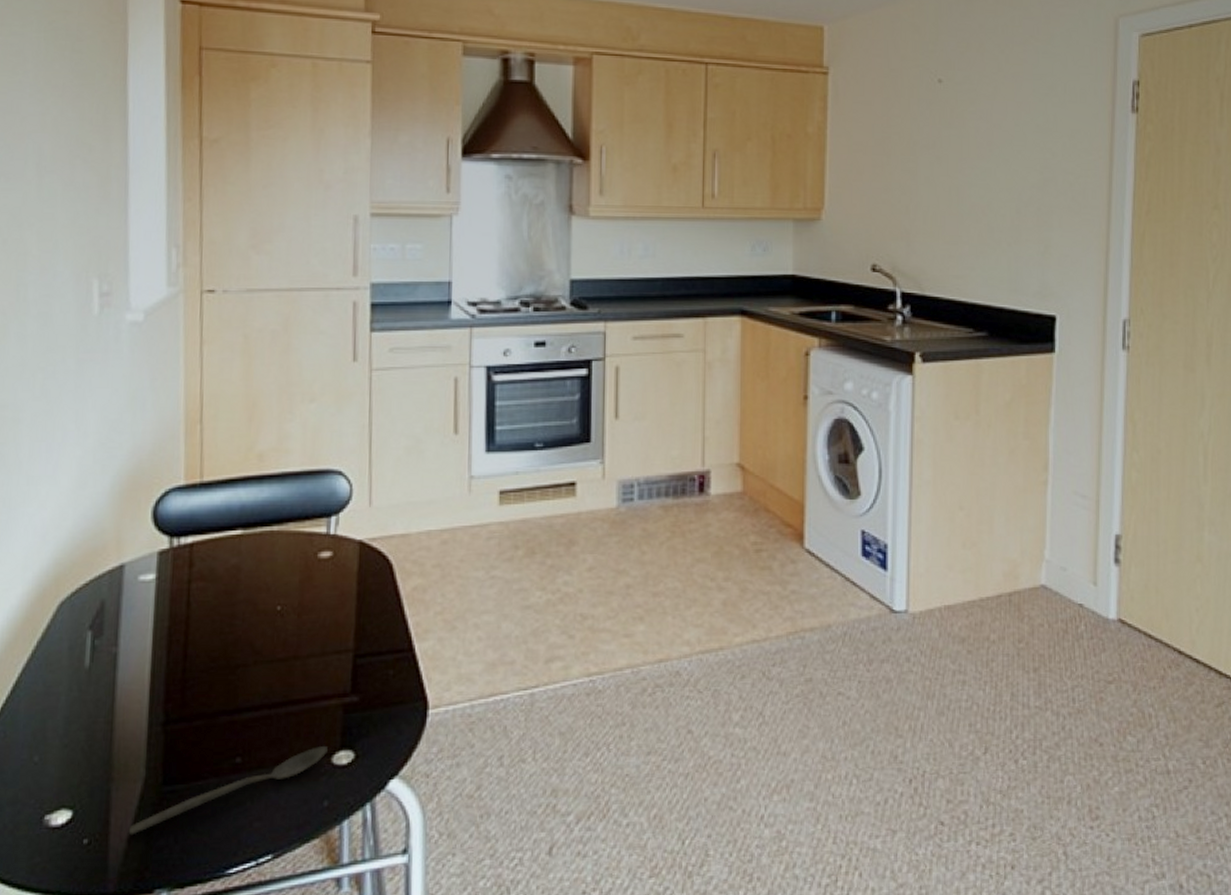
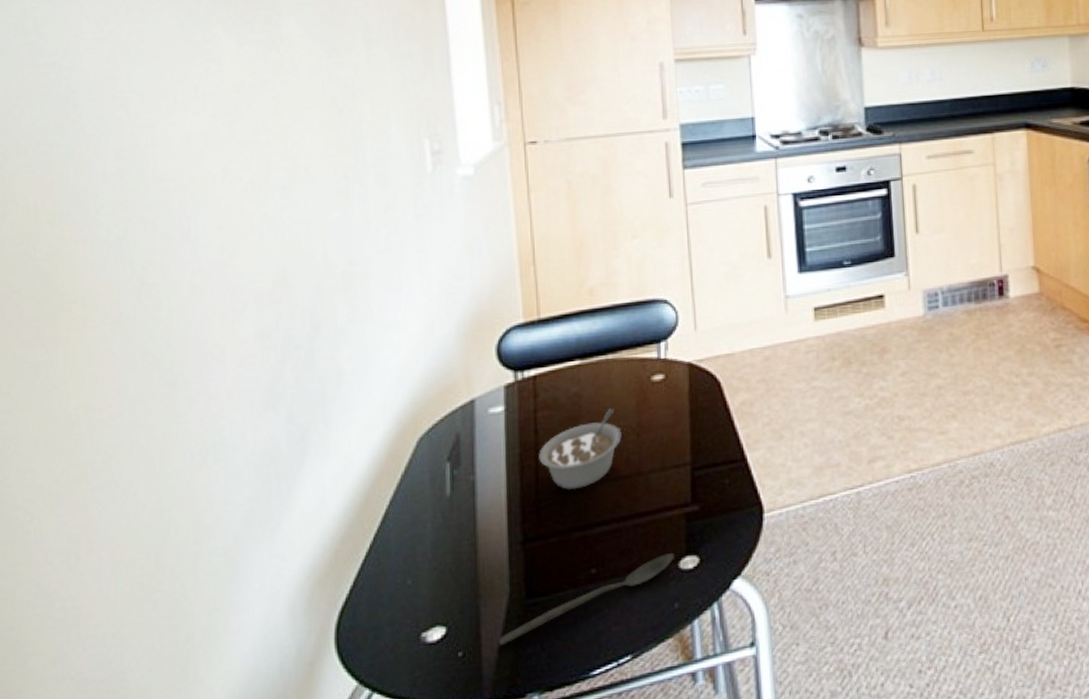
legume: none [189,585,282,671] -> present [539,408,623,491]

